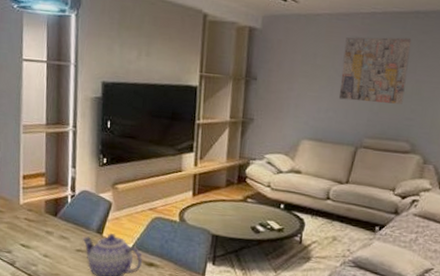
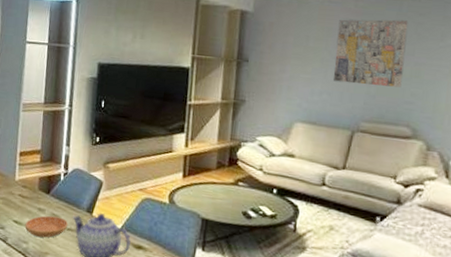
saucer: none [33,238,78,260] -> present [25,215,68,238]

